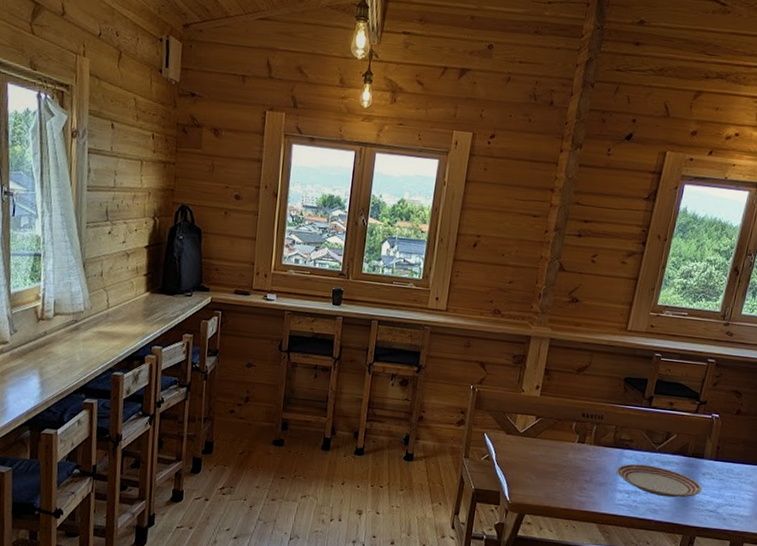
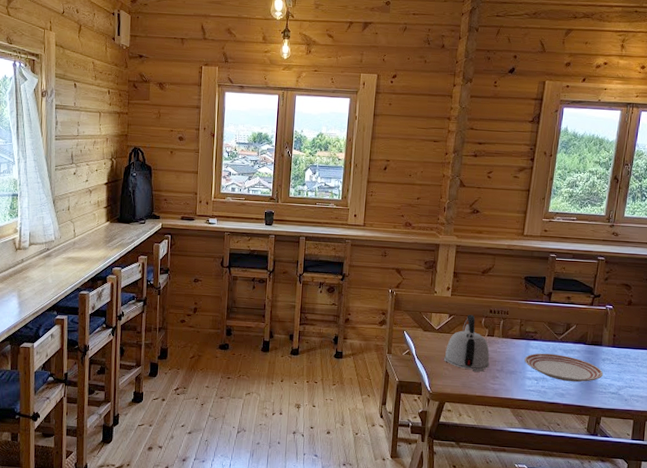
kettle: none [527,417,579,482] -> present [444,314,490,372]

